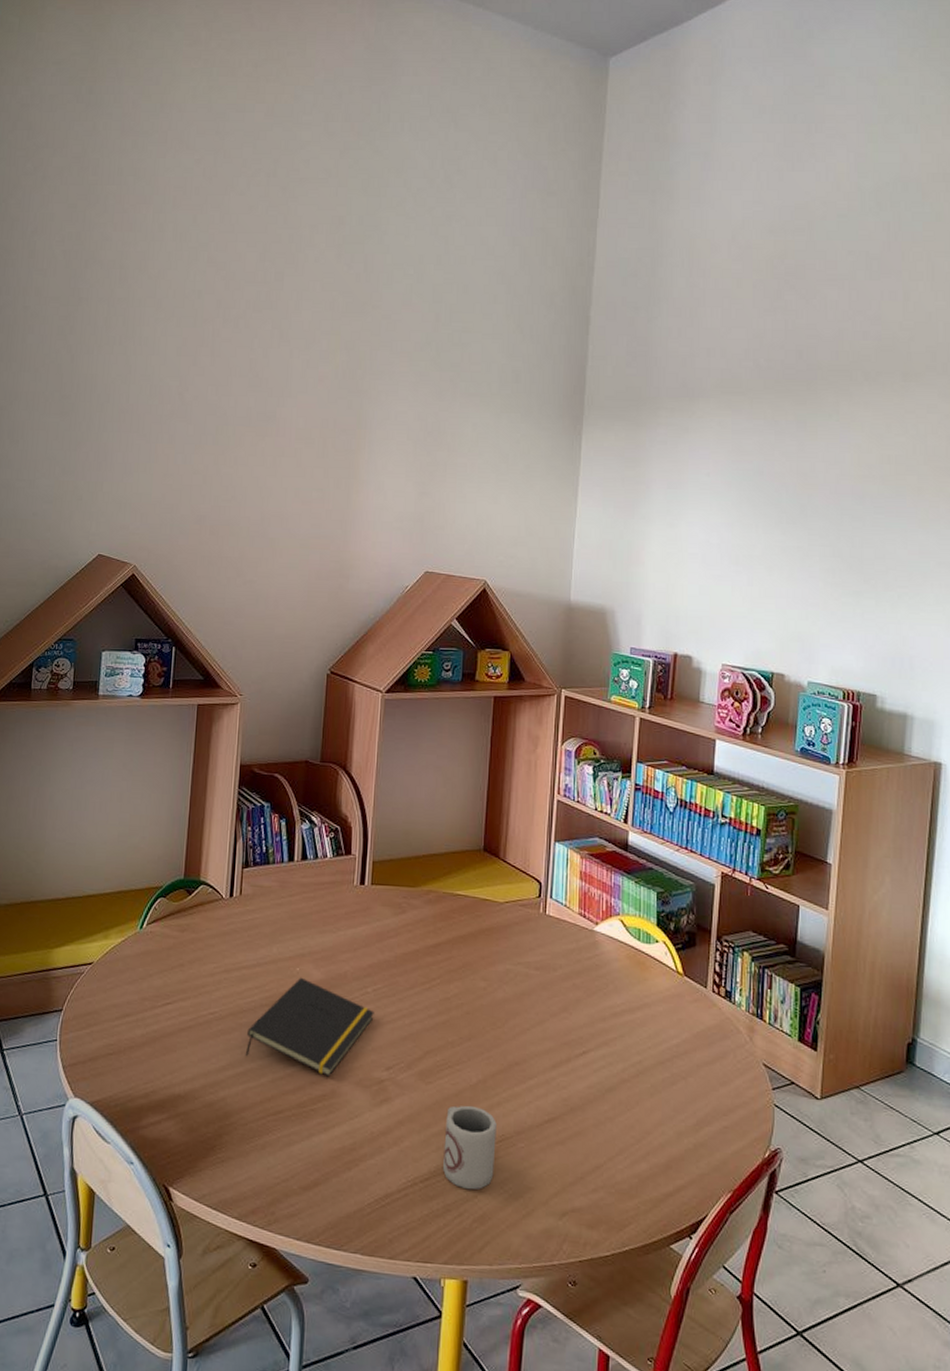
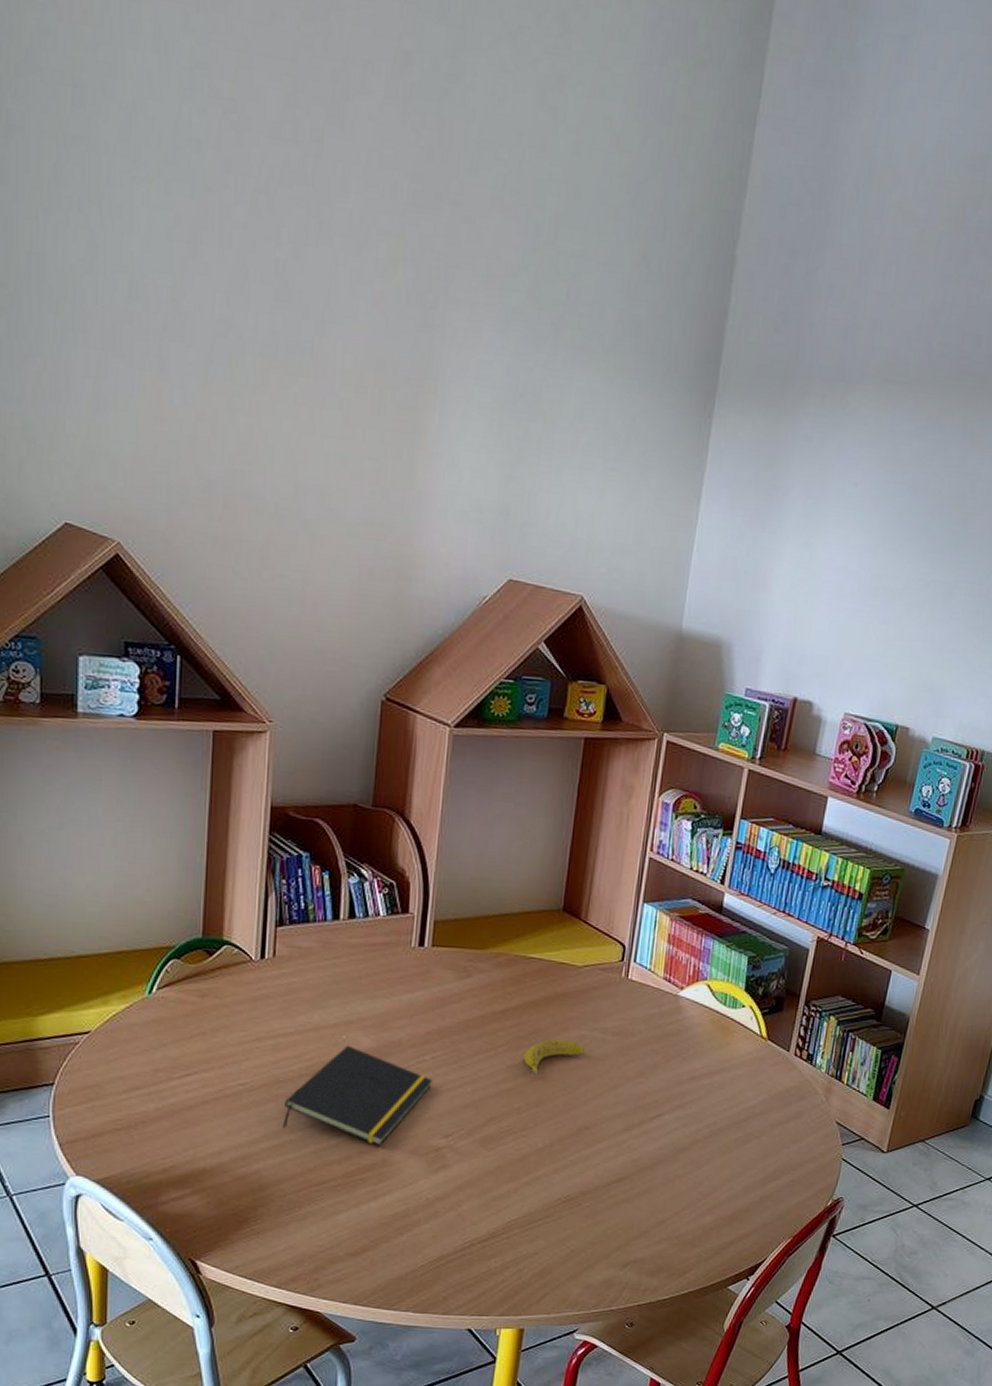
cup: present [443,1105,497,1190] -> none [503,1169,562,1248]
banana: none [454,974,510,1009] -> present [523,1040,584,1075]

